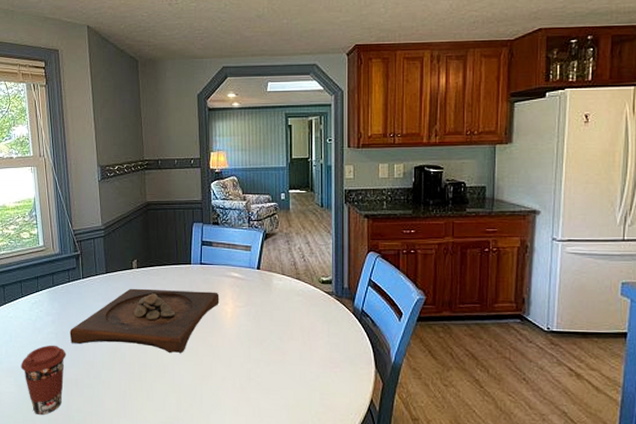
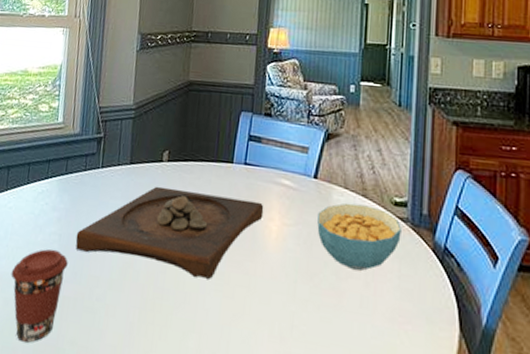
cereal bowl: none [263,285,328,334] -> present [317,202,402,271]

